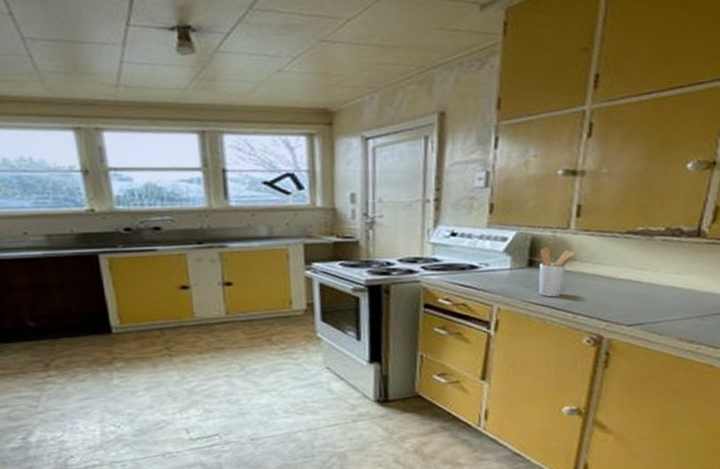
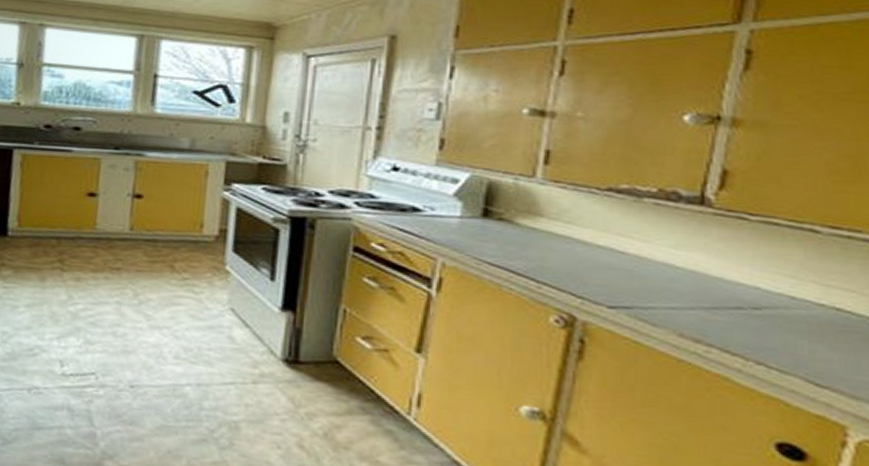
utensil holder: present [538,247,575,298] -> none [494,196,542,259]

